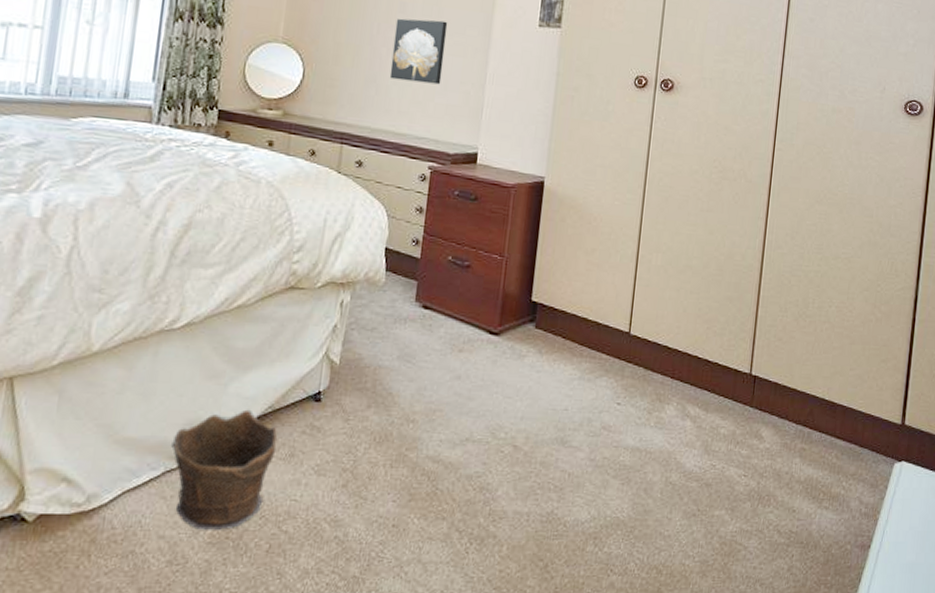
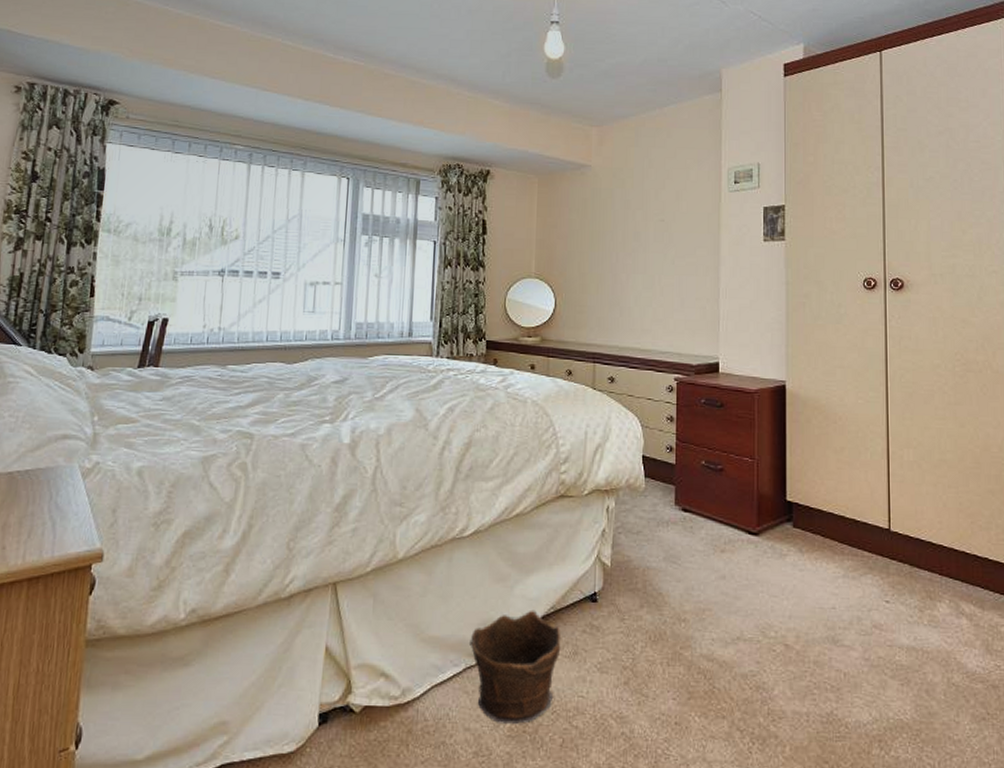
wall art: present [389,18,448,85] -> none [631,244,679,303]

